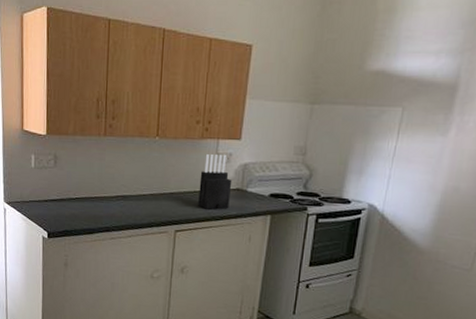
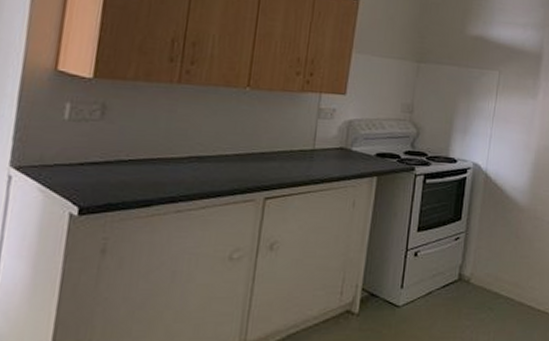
knife block: present [198,153,232,210] -> none [294,108,335,172]

